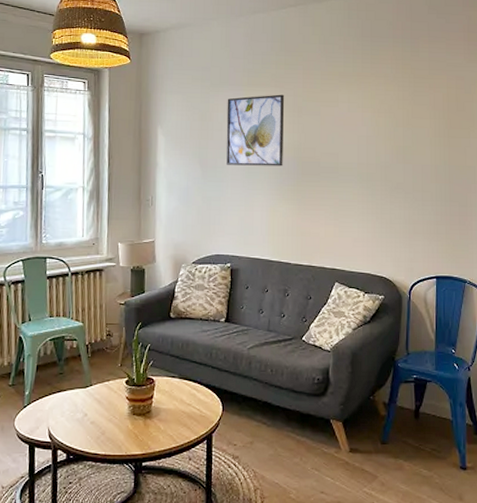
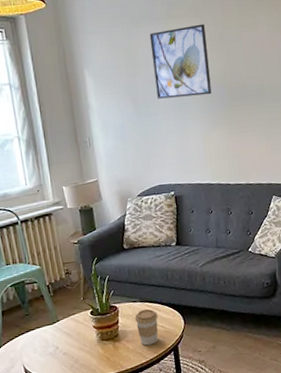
coffee cup: none [170,387,196,428] -> present [134,308,158,346]

